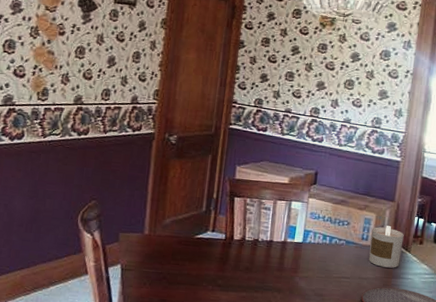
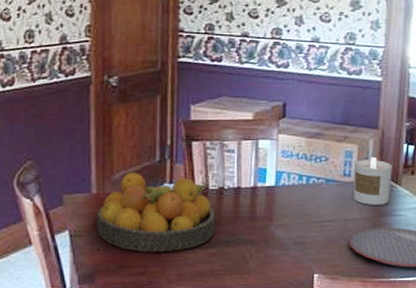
fruit bowl: none [145,219,249,292] -> present [97,173,216,252]

